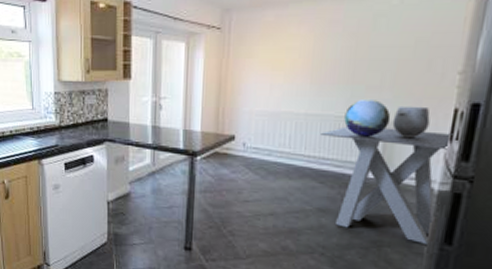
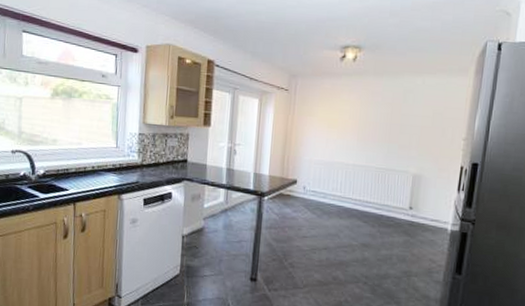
dining table: present [321,126,453,244] -> none [365,176,460,274]
decorative globe: present [344,98,391,137] -> none [382,154,417,186]
ceramic pot: present [392,105,430,139] -> none [417,162,444,188]

